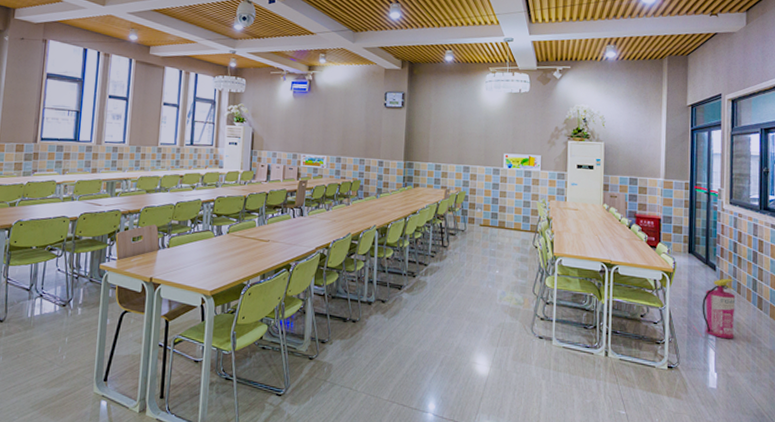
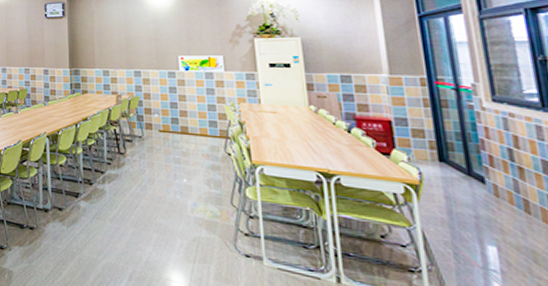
fire extinguisher: present [702,278,736,339] -> none [471,193,530,273]

